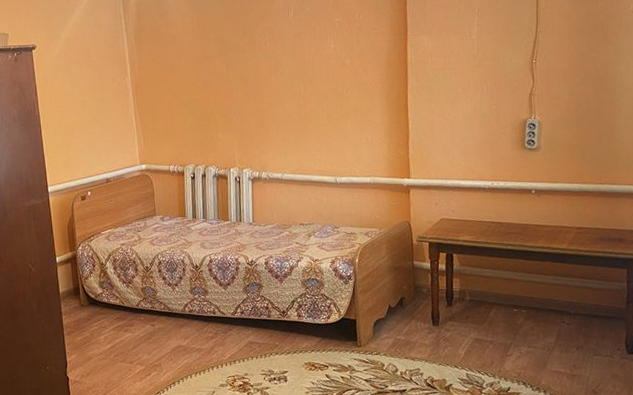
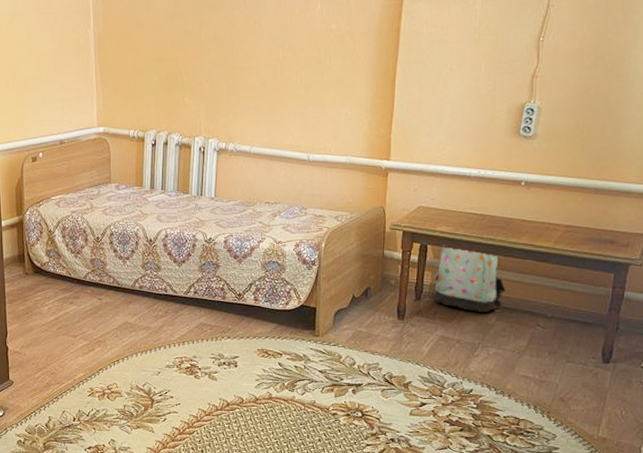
backpack: none [462,253,530,314] -> present [434,245,506,312]

